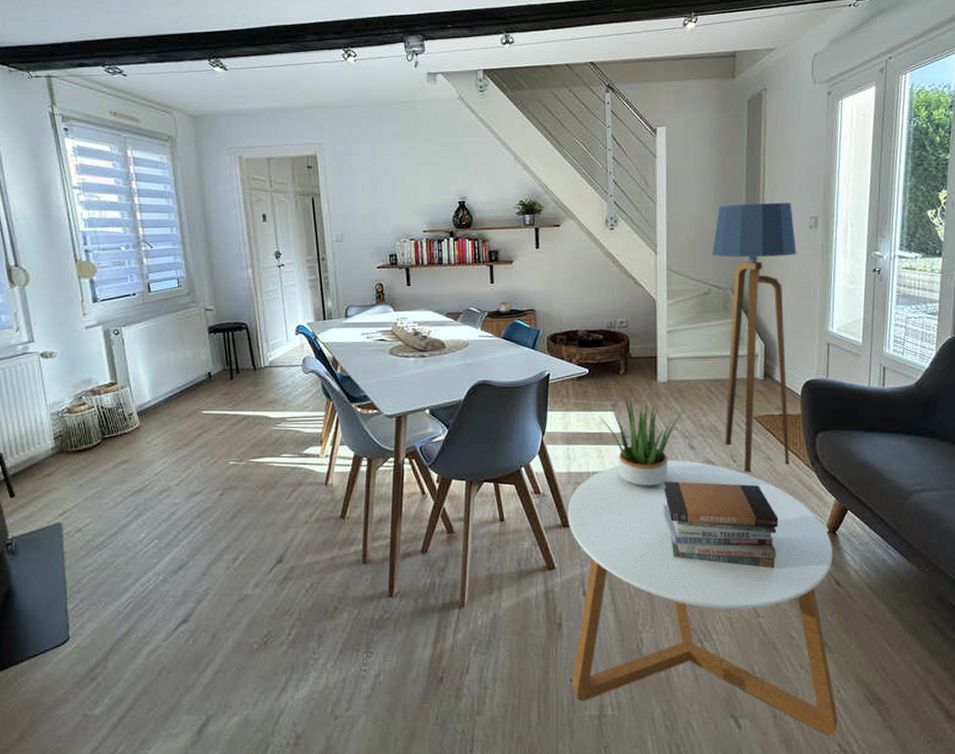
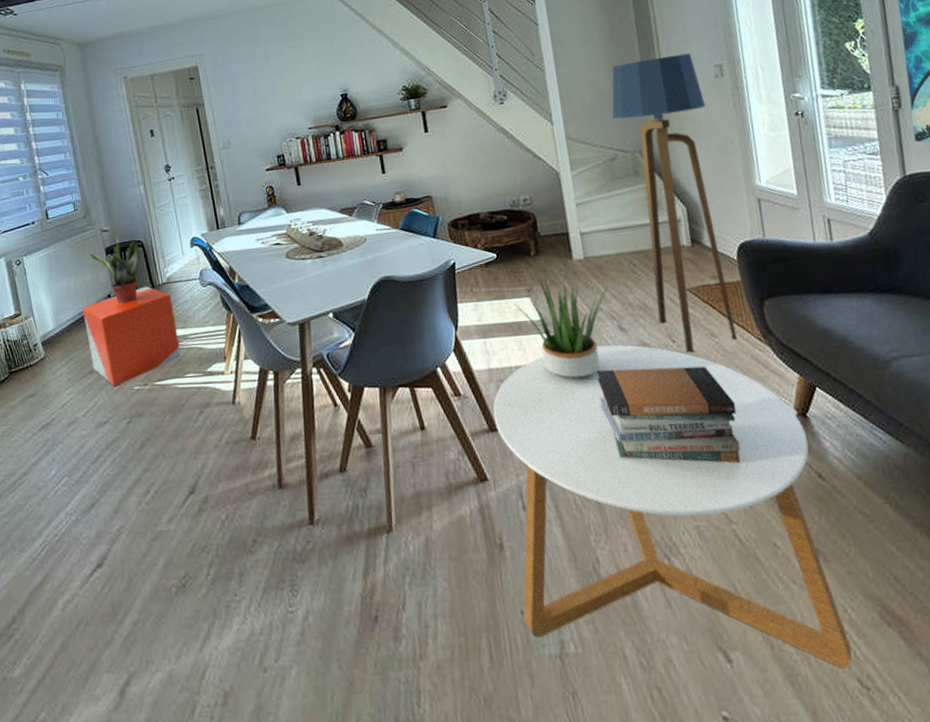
stool: none [182,367,278,460] -> present [83,286,181,386]
potted plant: none [191,316,244,382] -> present [89,235,140,304]

